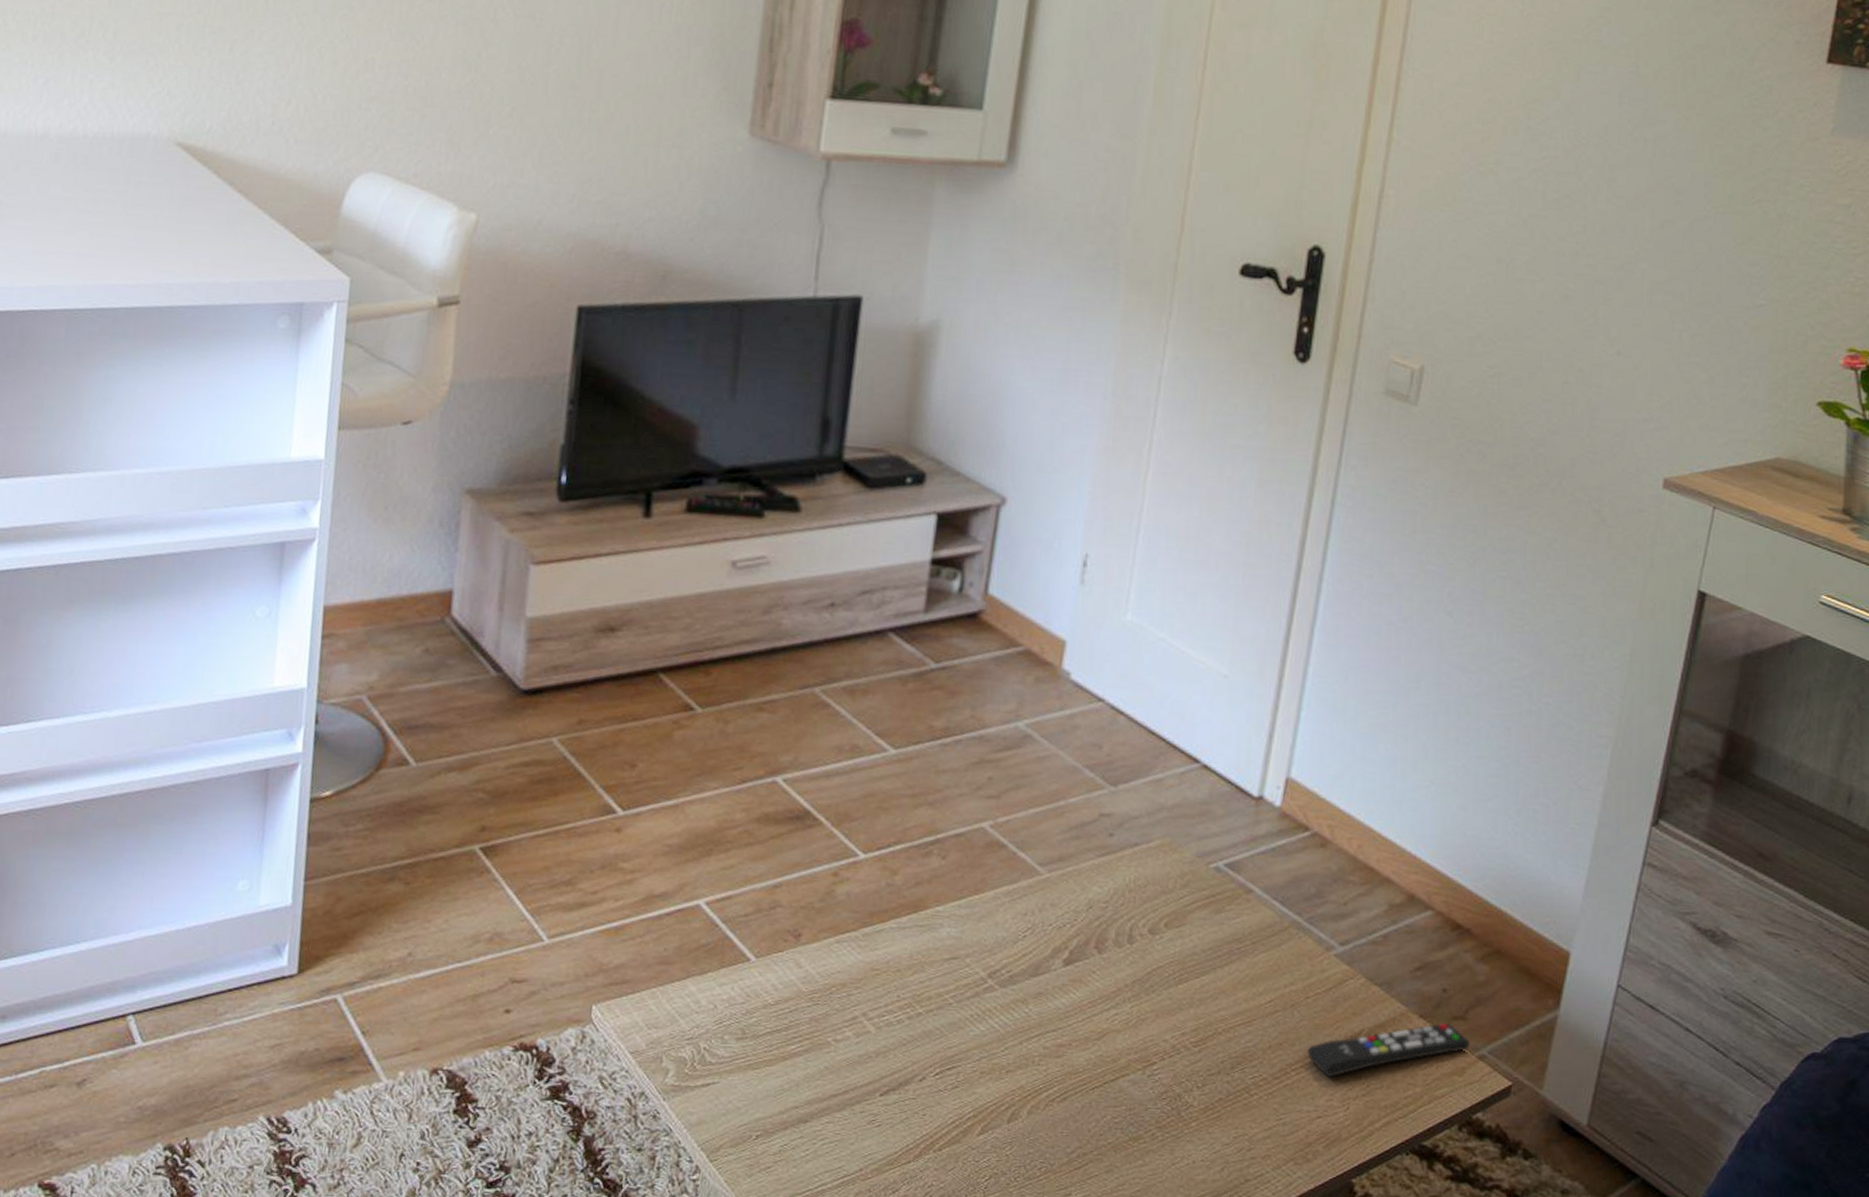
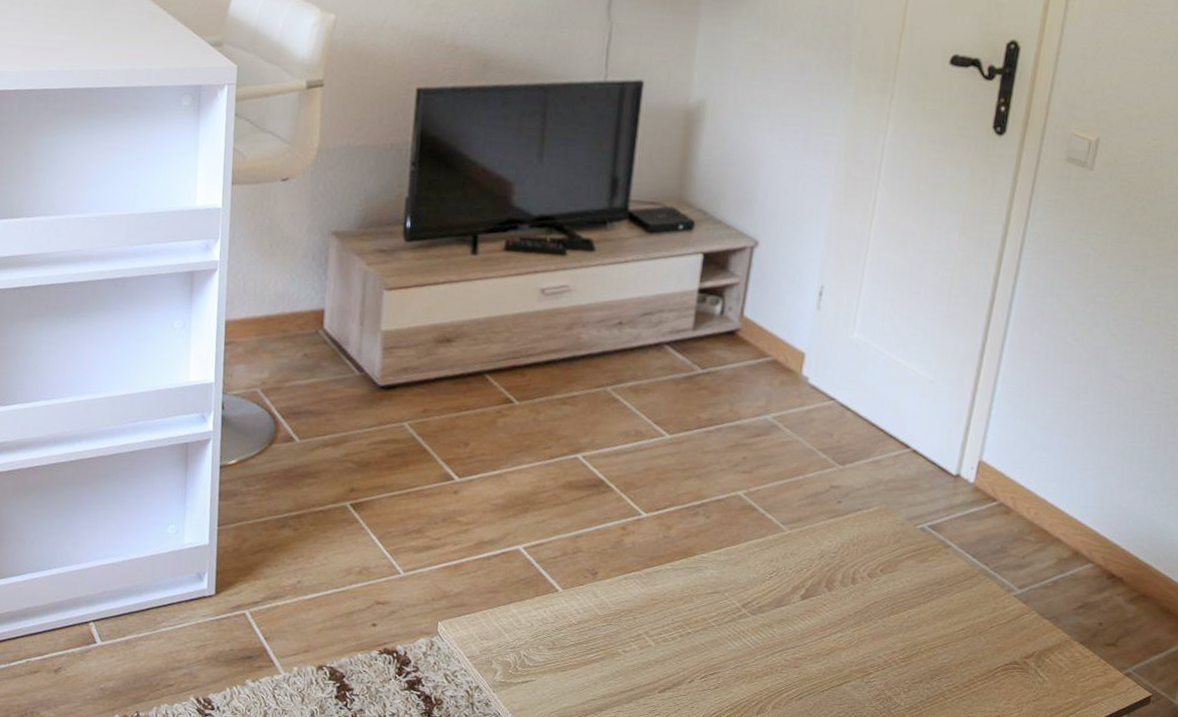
remote control: present [1307,1023,1470,1078] -> none [990,648,1119,687]

